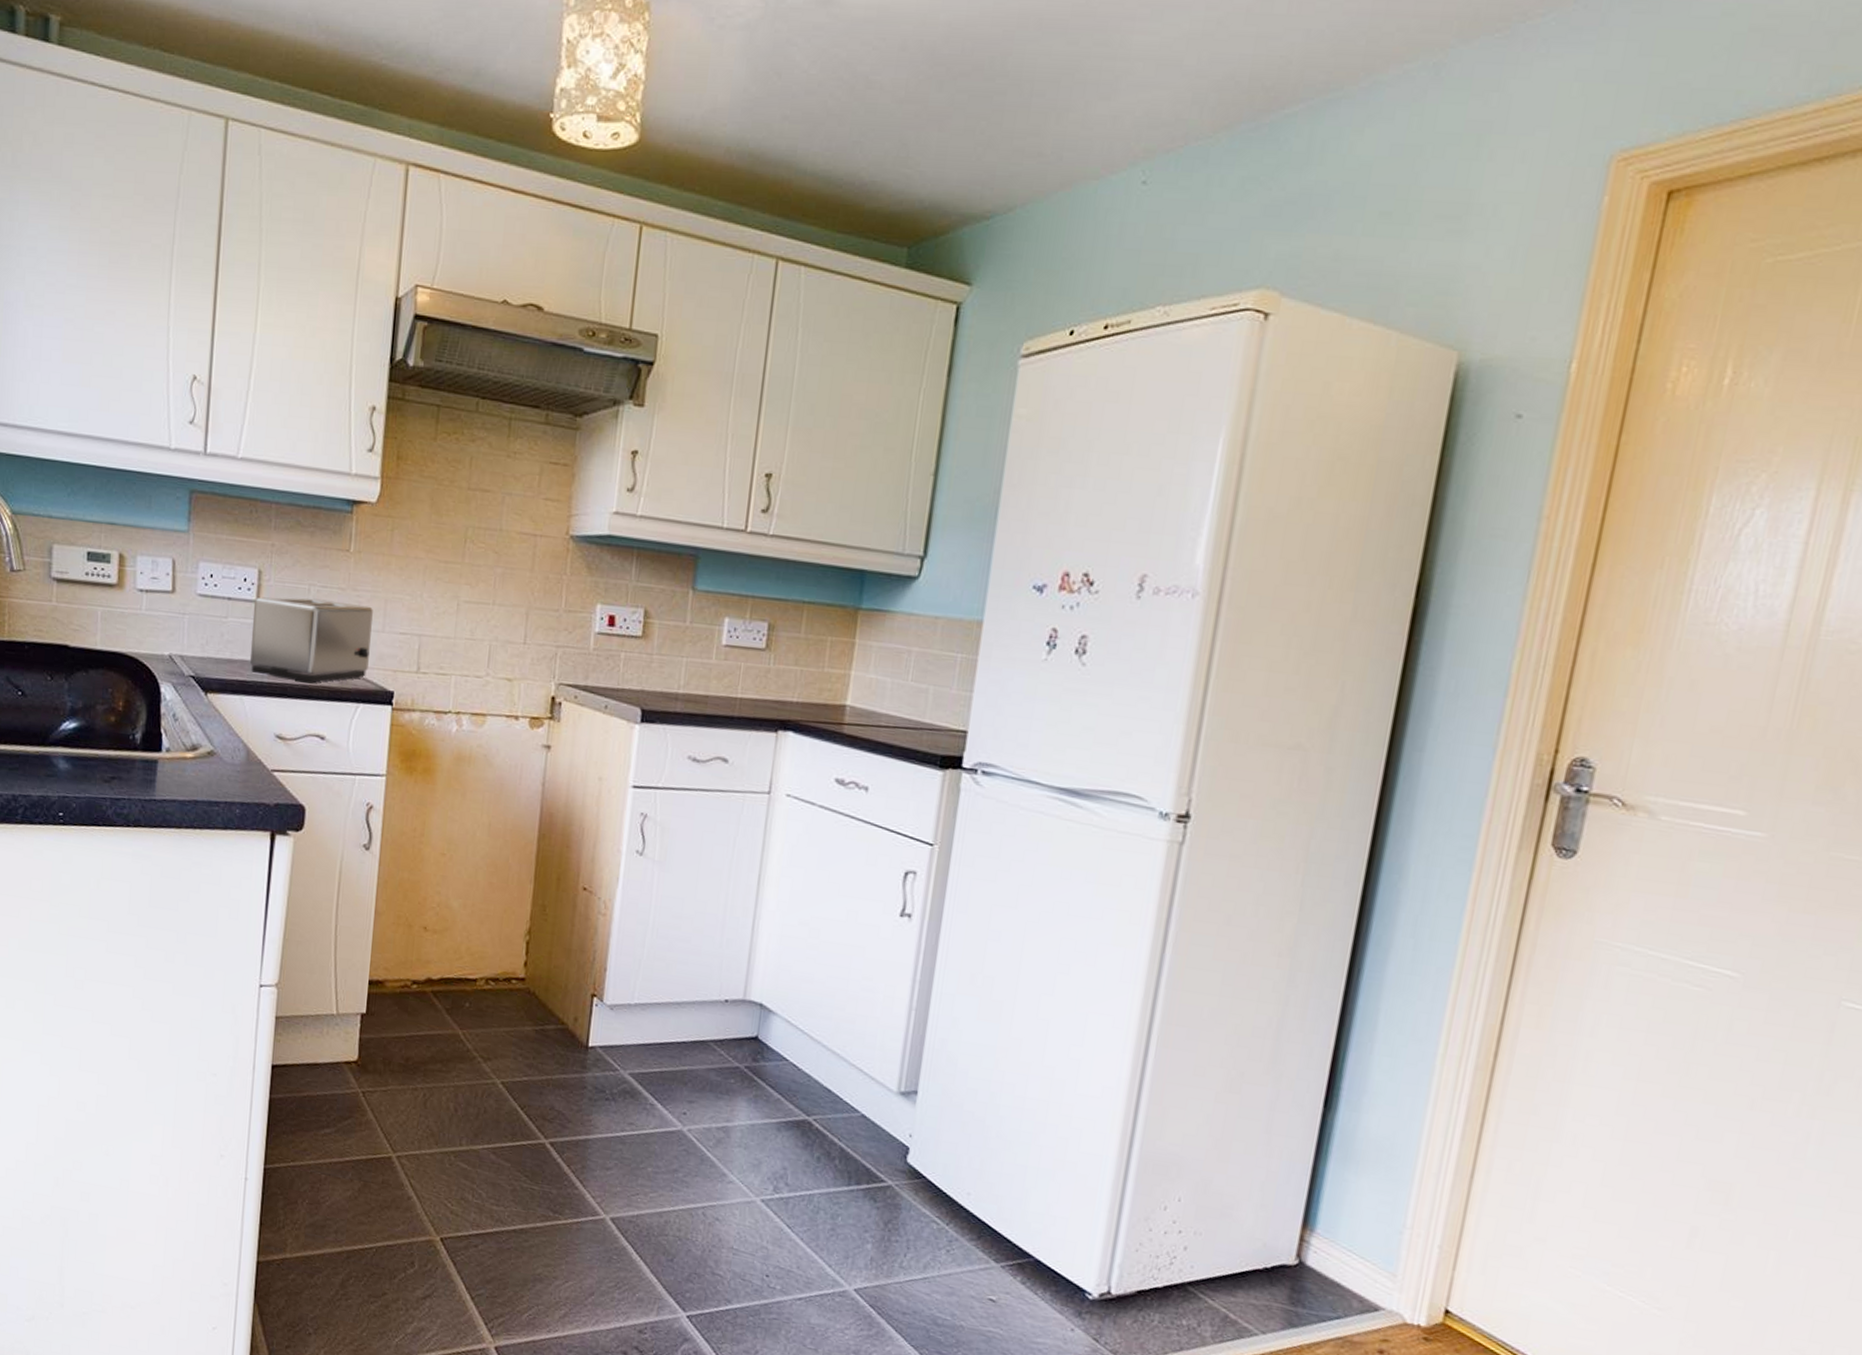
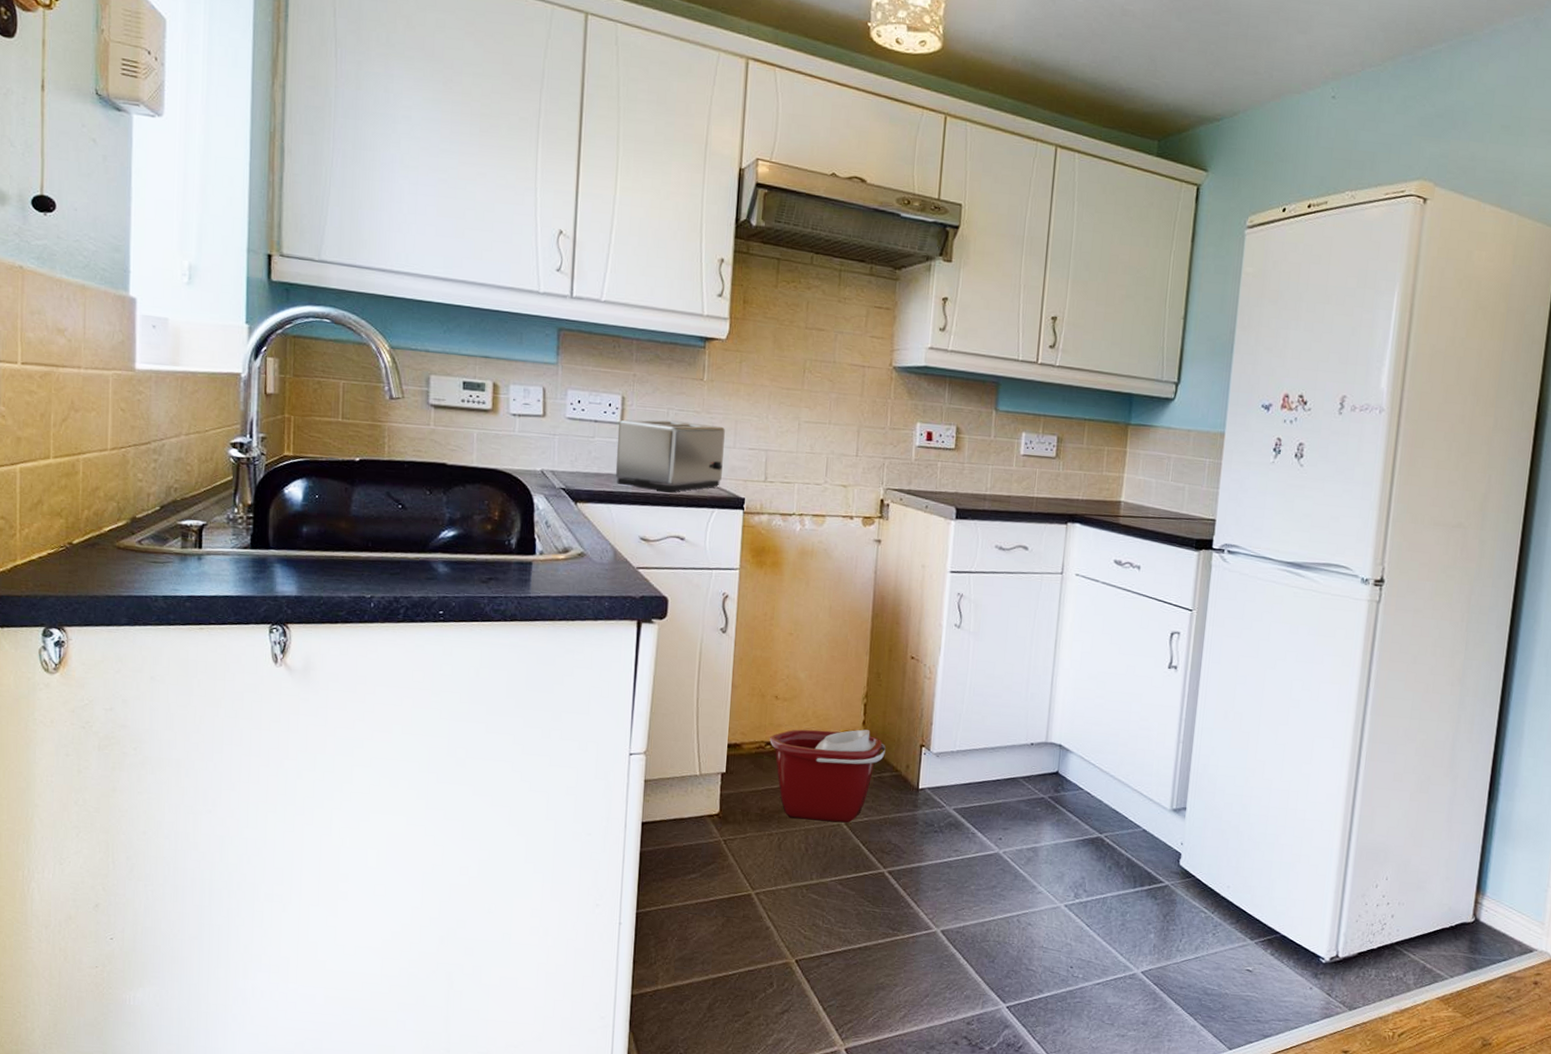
bucket: none [416,967,551,1082] -> present [770,729,886,823]

